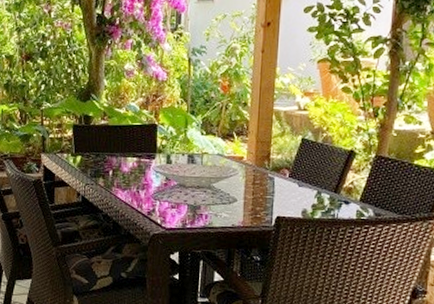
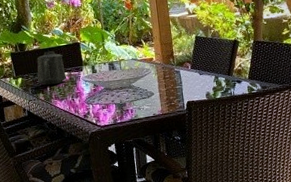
mug: none [100,129,135,170] -> present [36,51,66,85]

